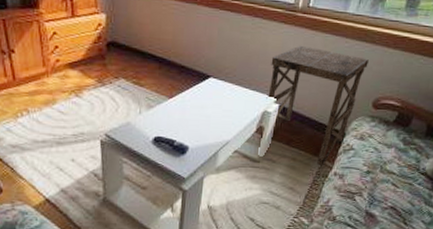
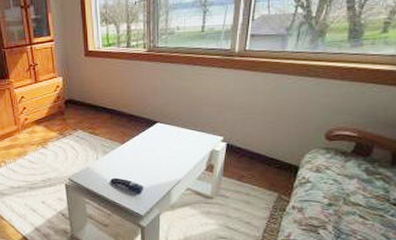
side table: present [260,45,369,166] -> none [210,86,315,200]

